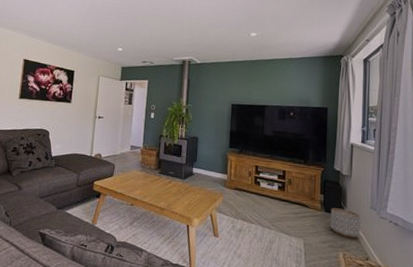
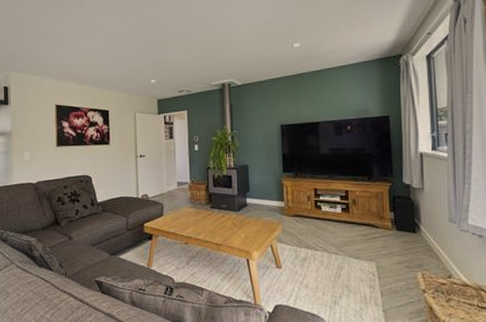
planter: present [330,208,361,238] -> none [403,225,439,256]

